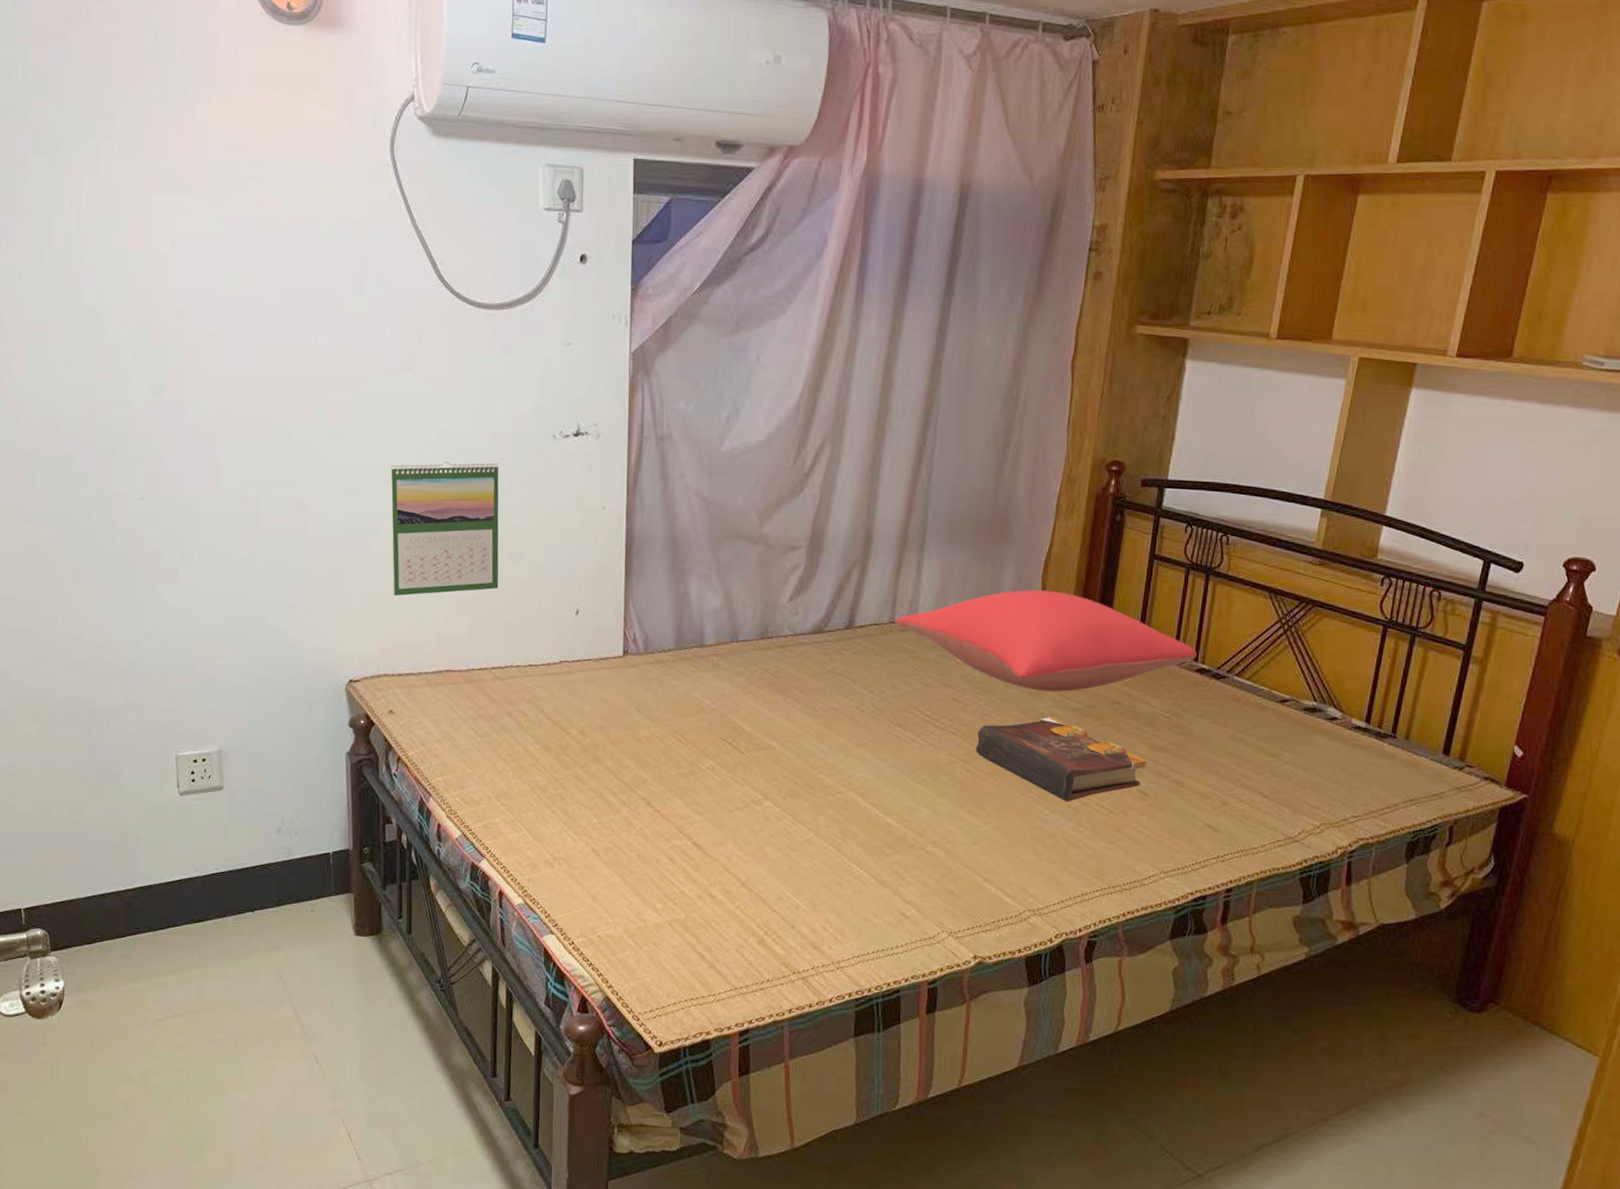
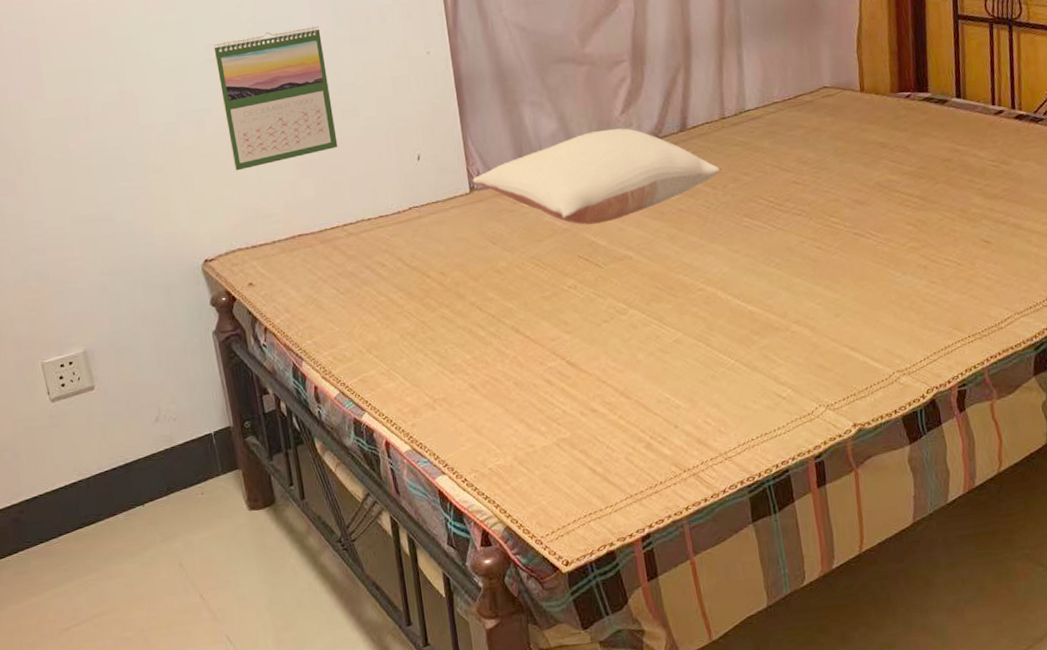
pillow: none [628,614,880,709] -> present [472,128,720,225]
pillow: present [894,589,1198,692] -> none [724,64,1014,161]
book: present [975,717,1146,802] -> none [821,184,984,262]

